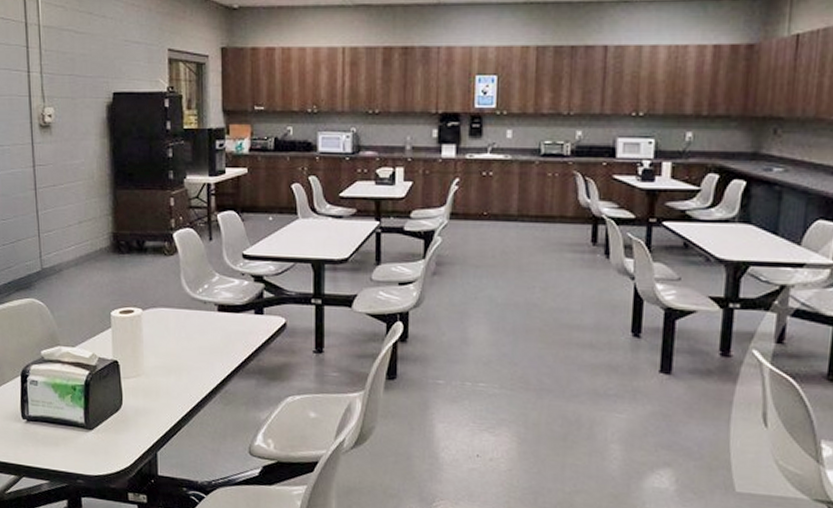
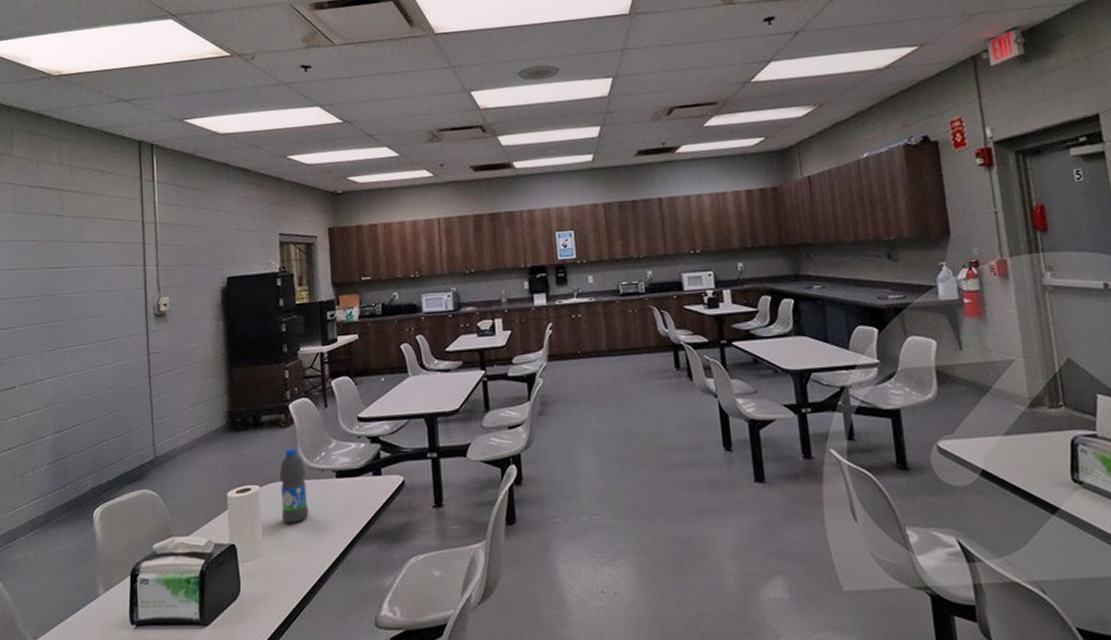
water bottle: none [161,277,190,349] -> present [279,448,309,524]

